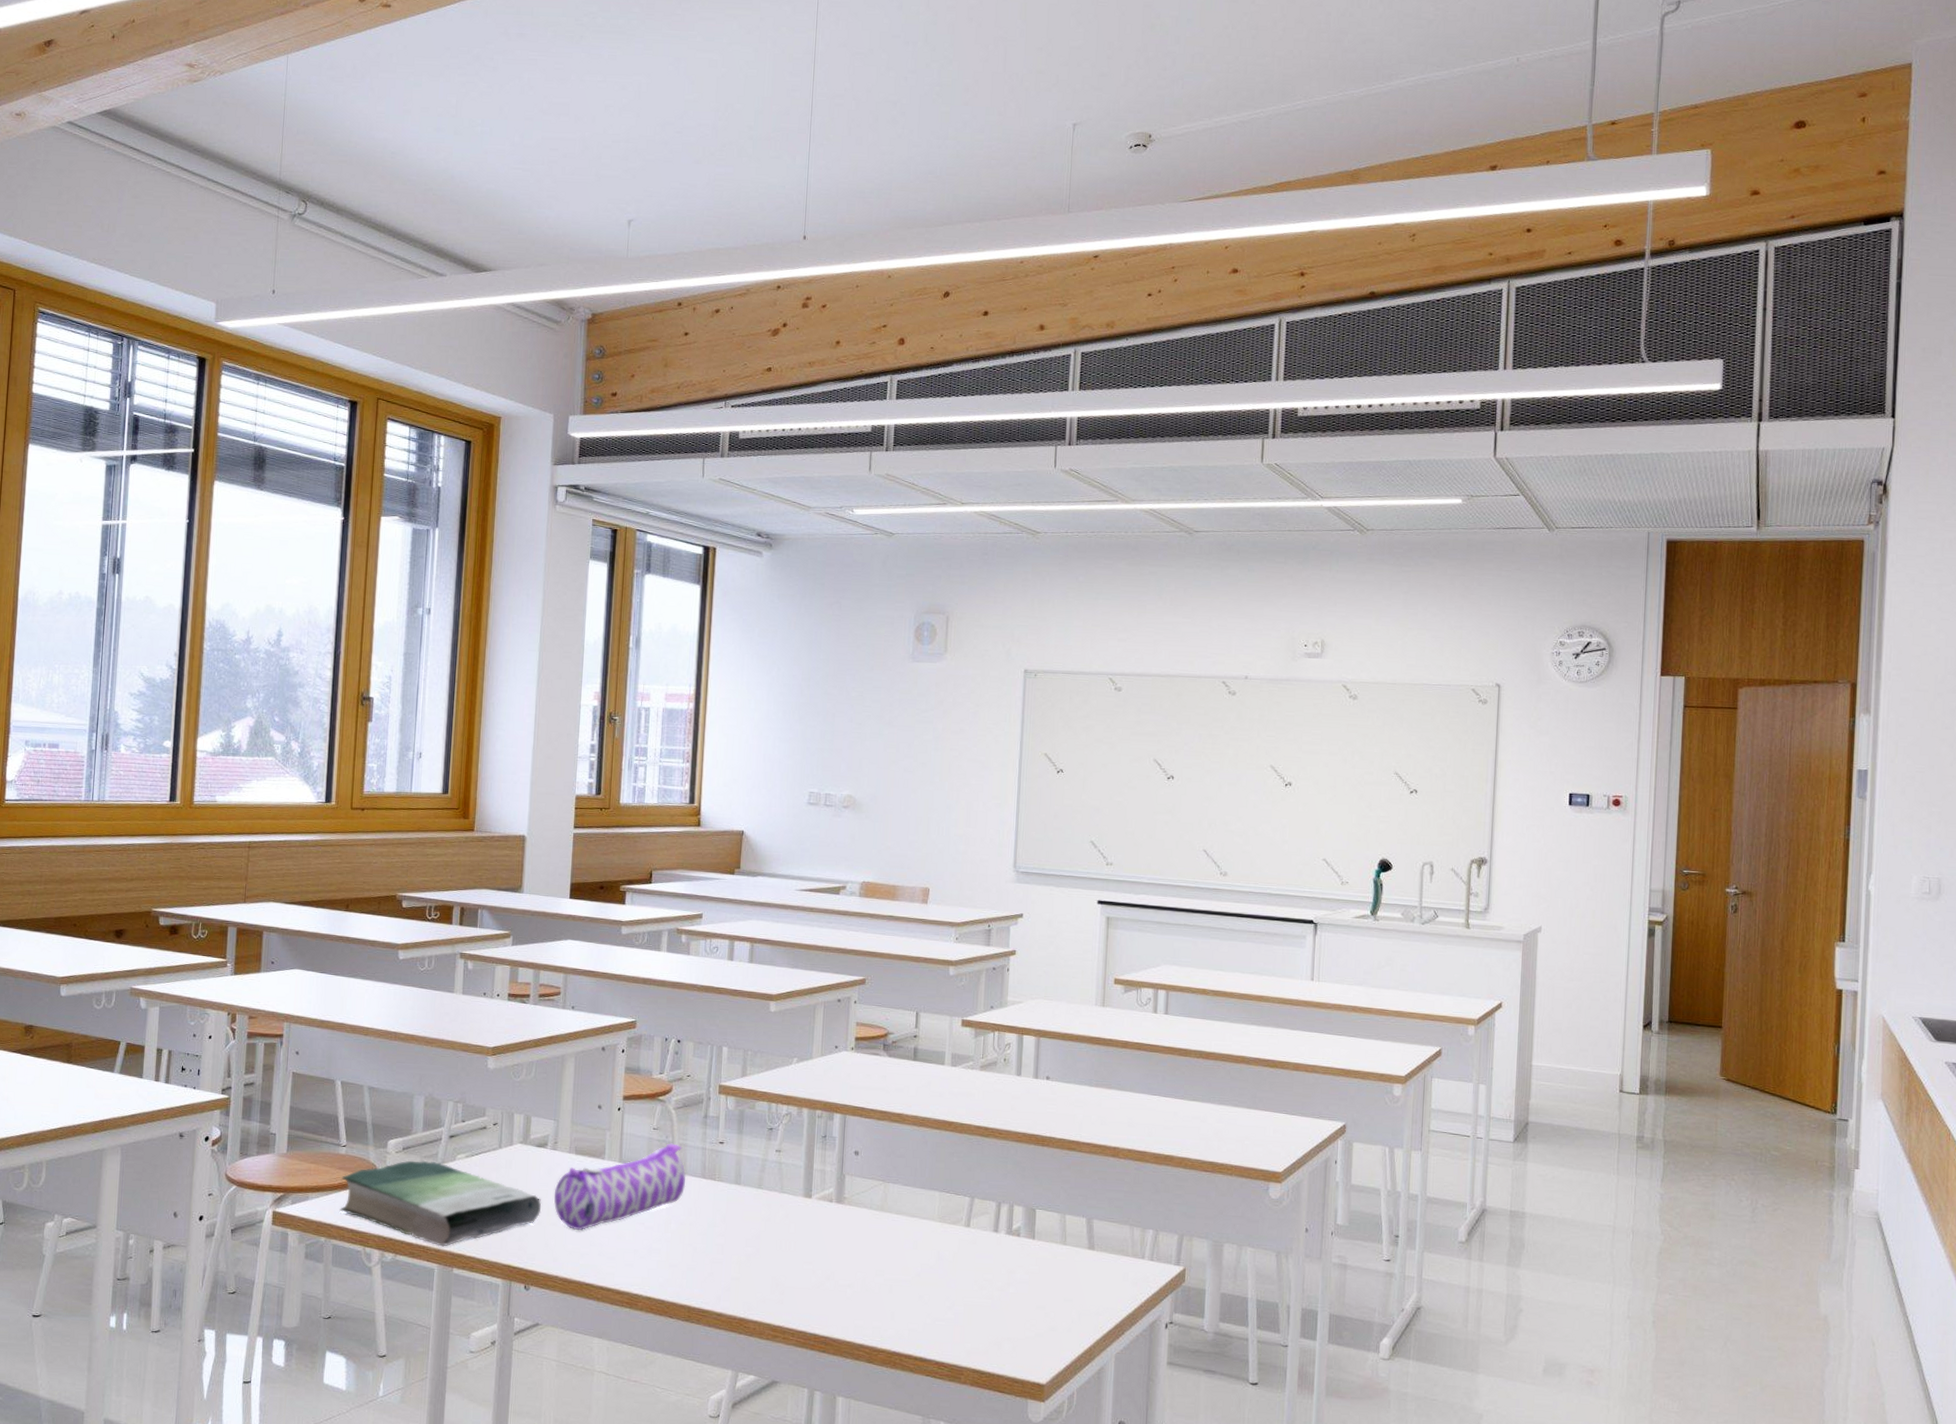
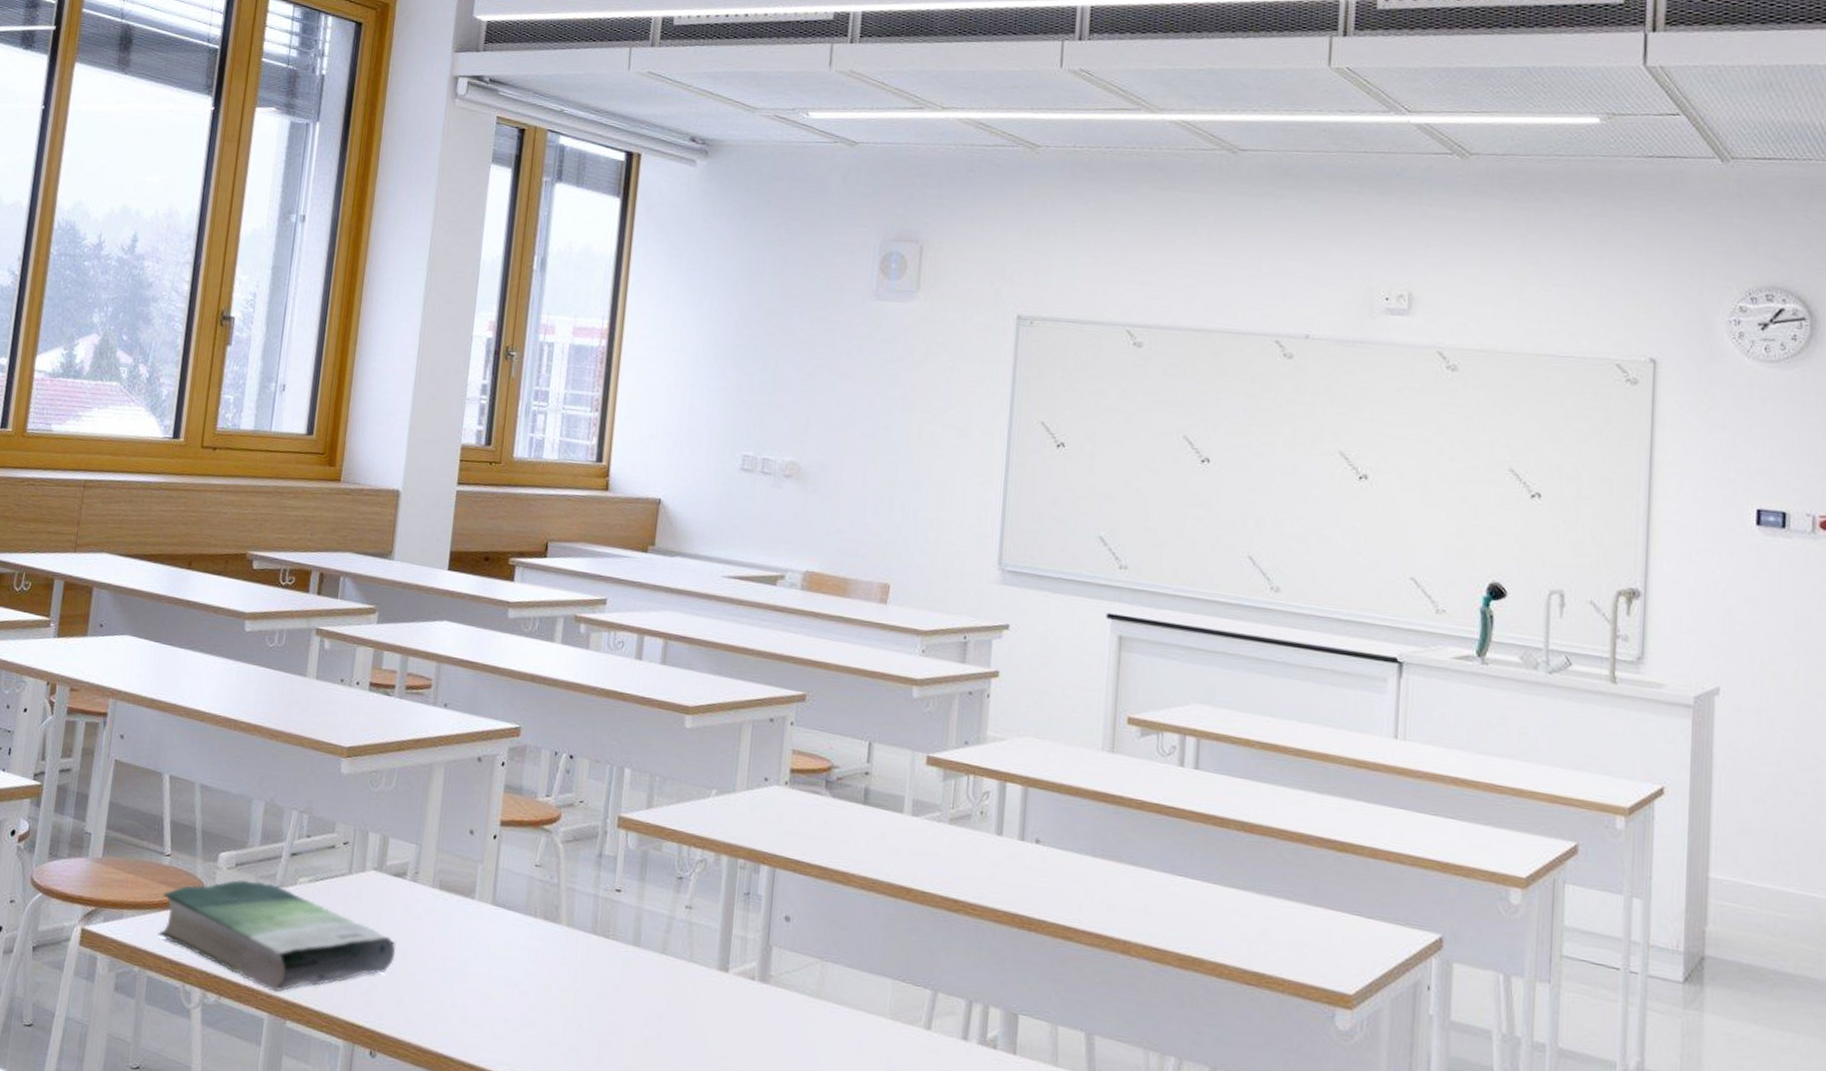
pencil case: present [553,1143,687,1230] -> none [410,885,573,987]

